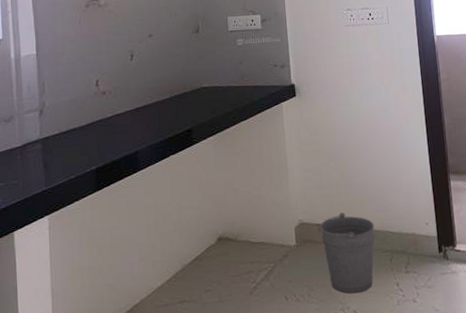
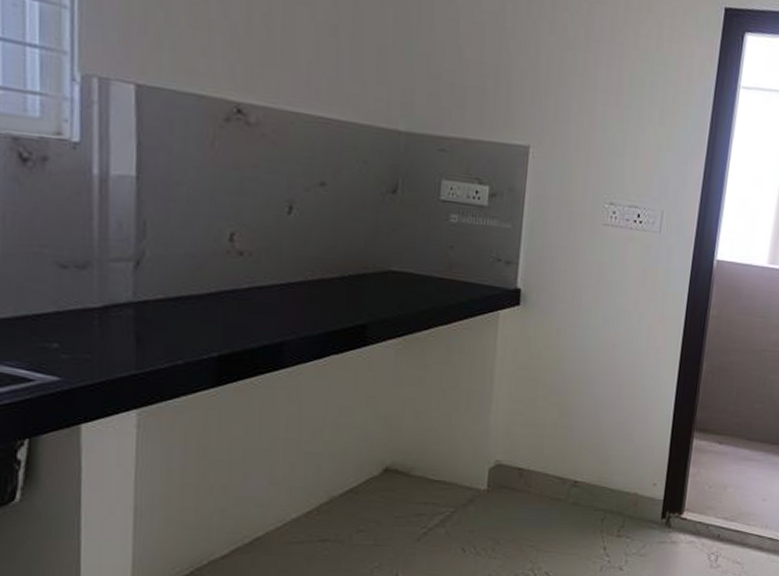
bucket: present [319,212,375,293] -> none [521,458,590,553]

